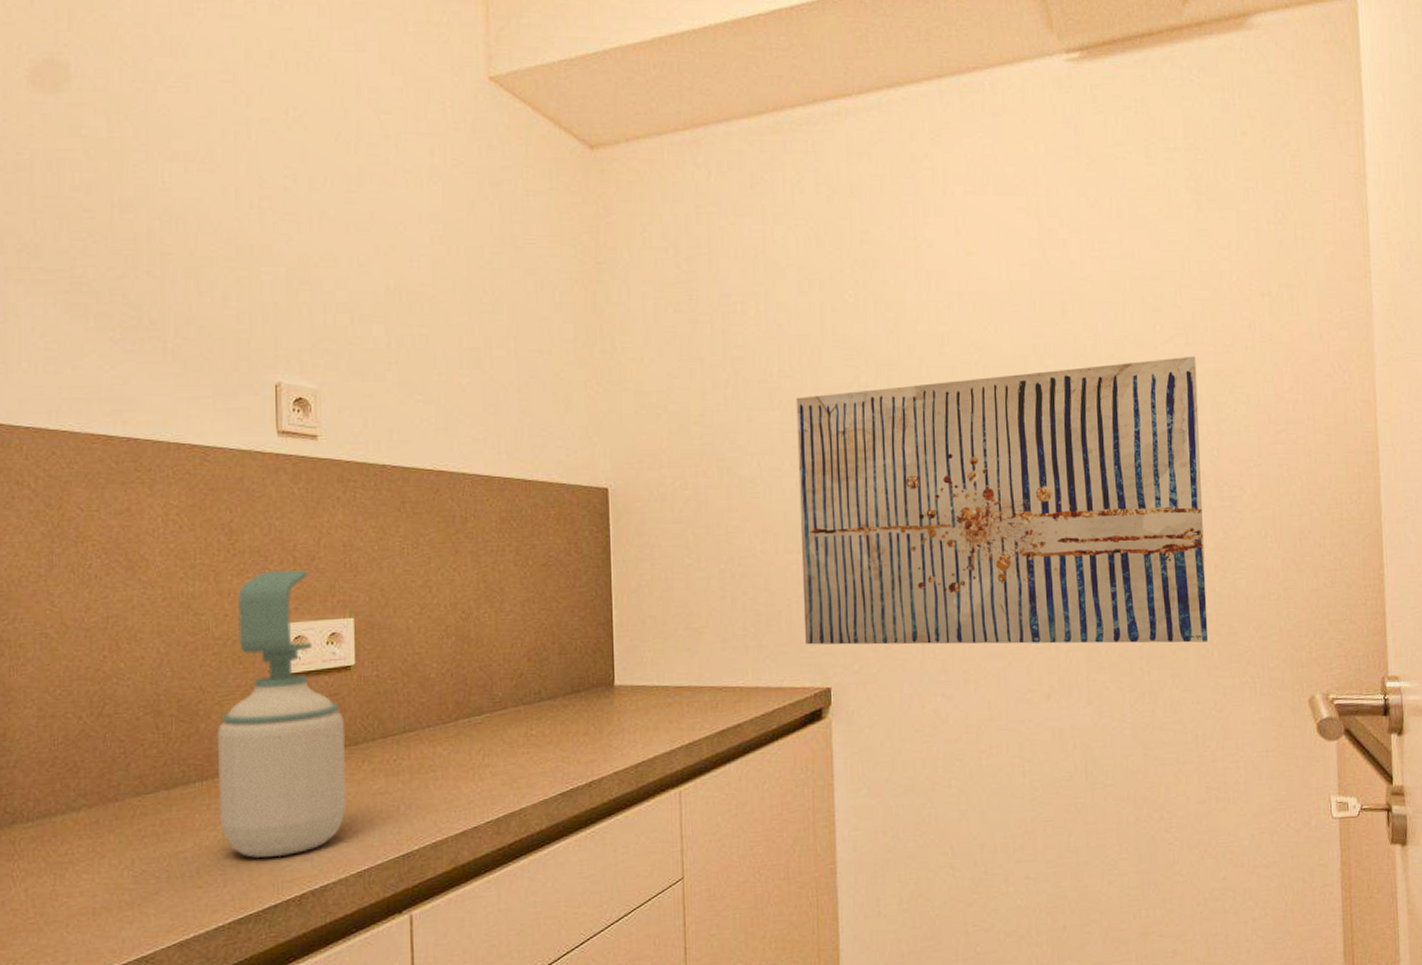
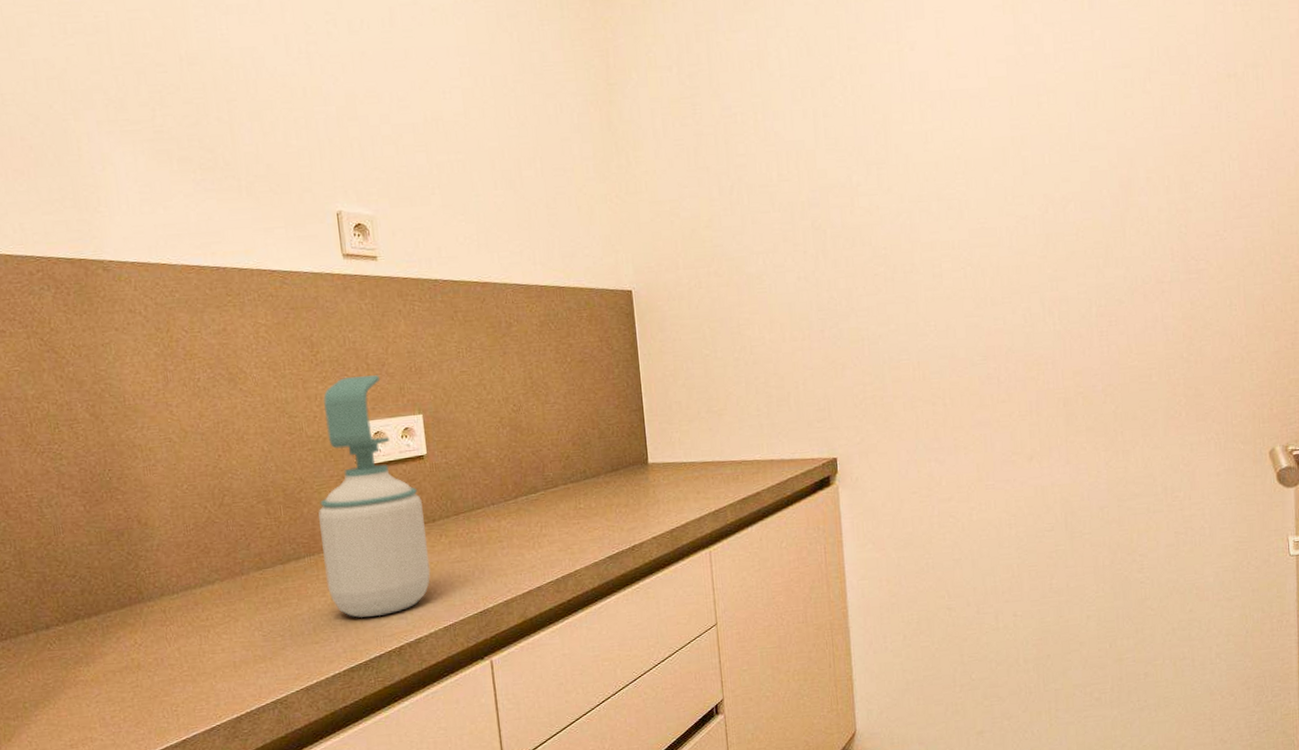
wall art: present [796,356,1209,645] -> none [794,139,1177,422]

